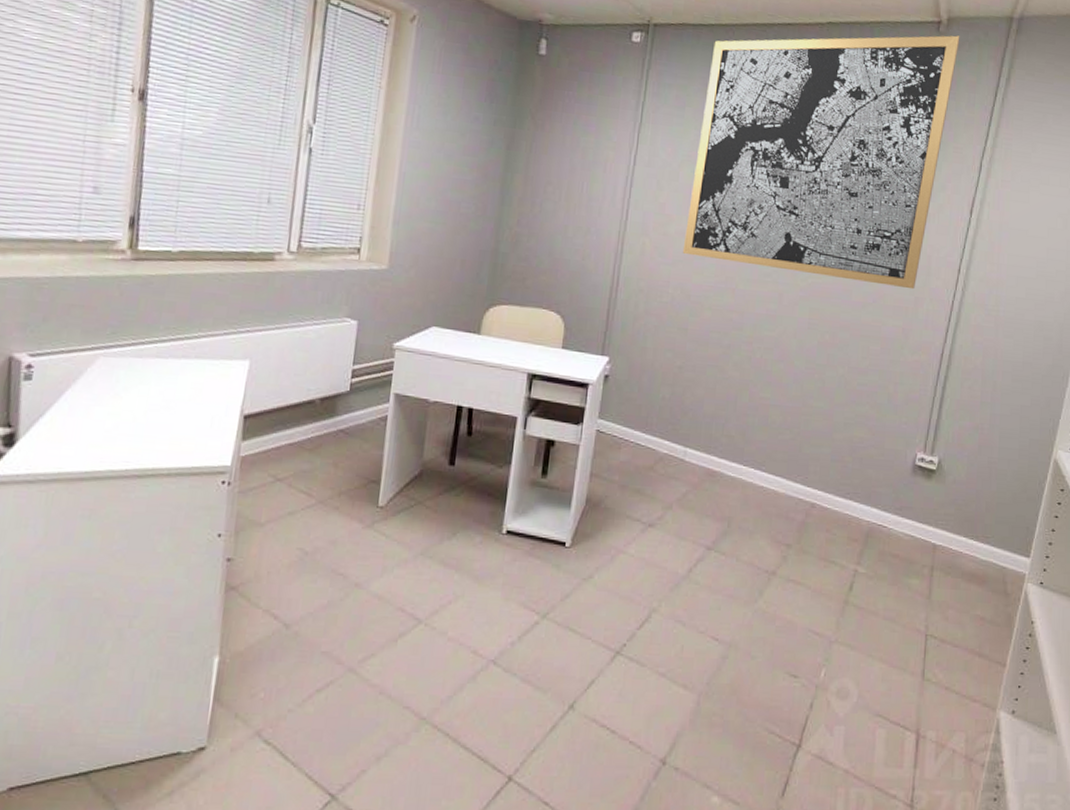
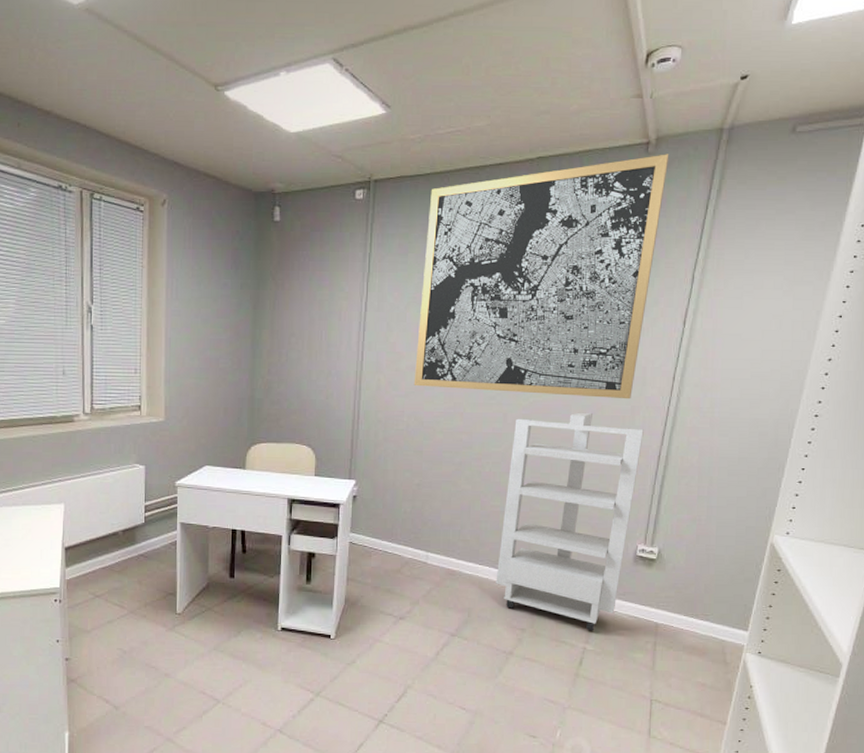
storage cabinet: none [761,299,927,551] -> present [496,412,644,631]

